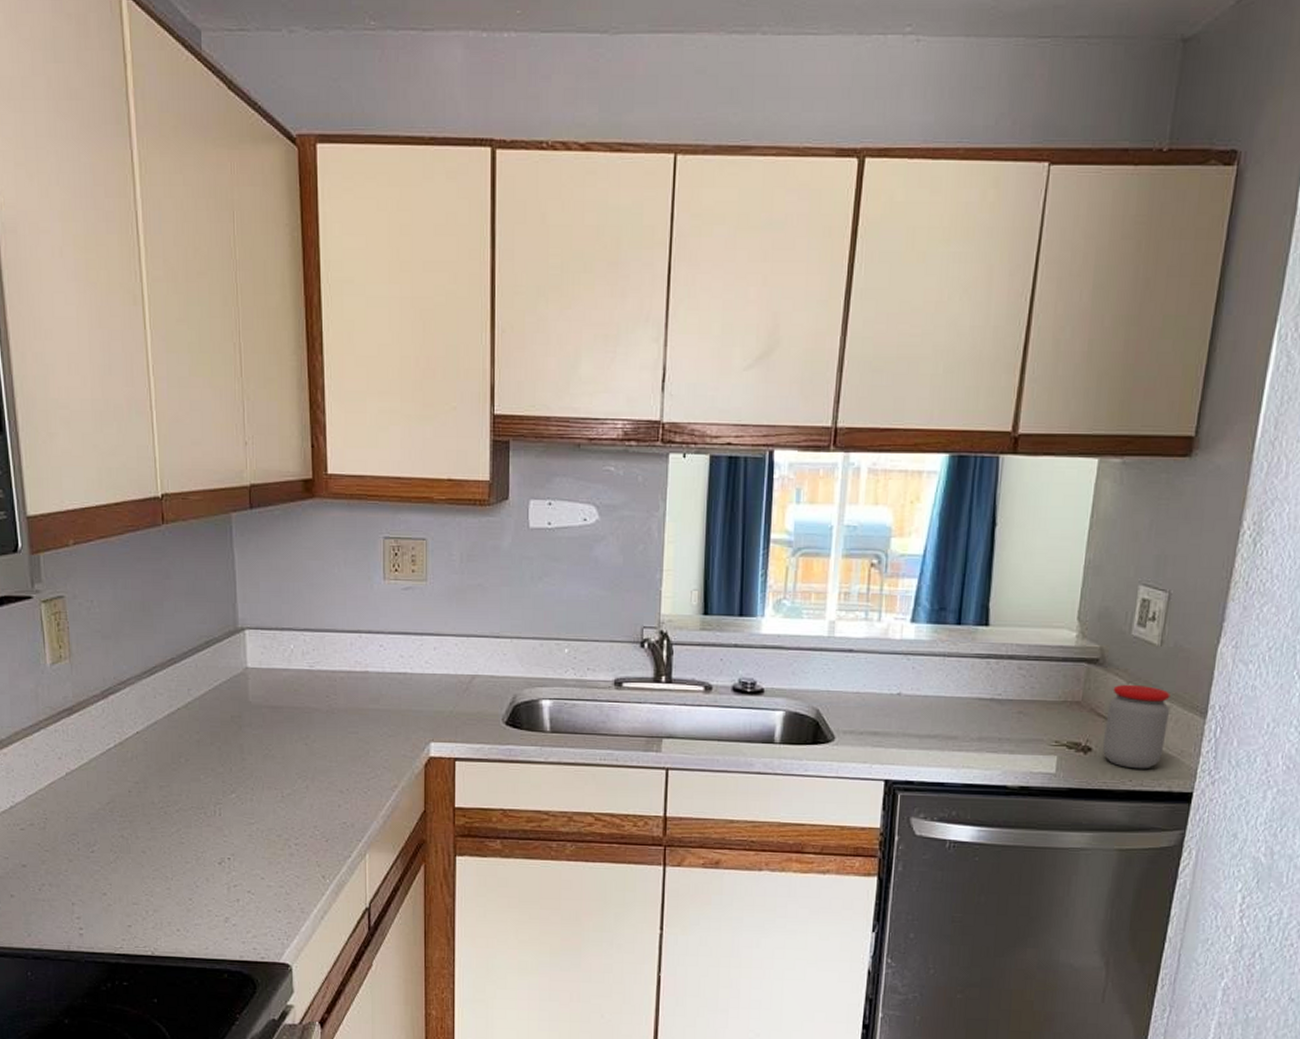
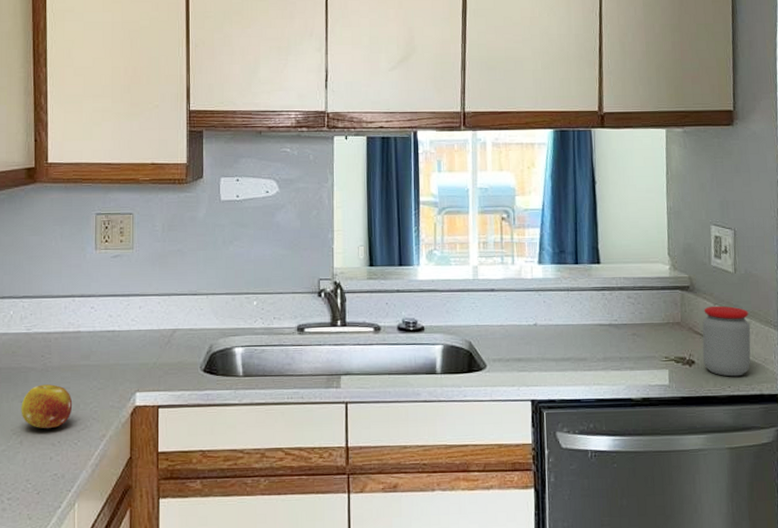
fruit: none [305,727,361,774] -> present [21,384,73,428]

